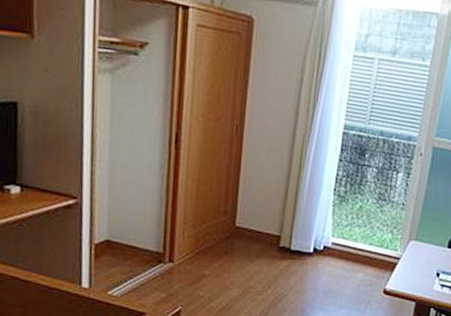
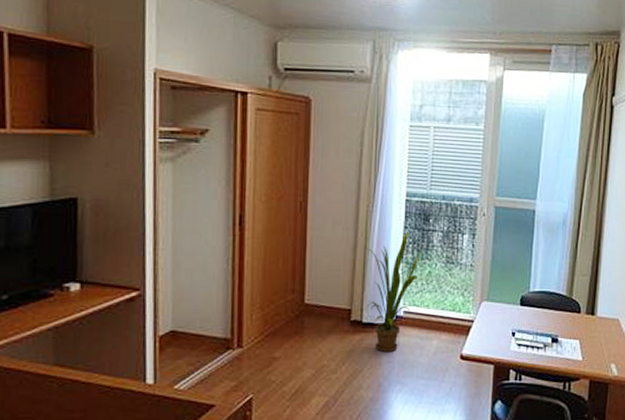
house plant: none [297,165,357,281] -> present [364,232,424,353]

